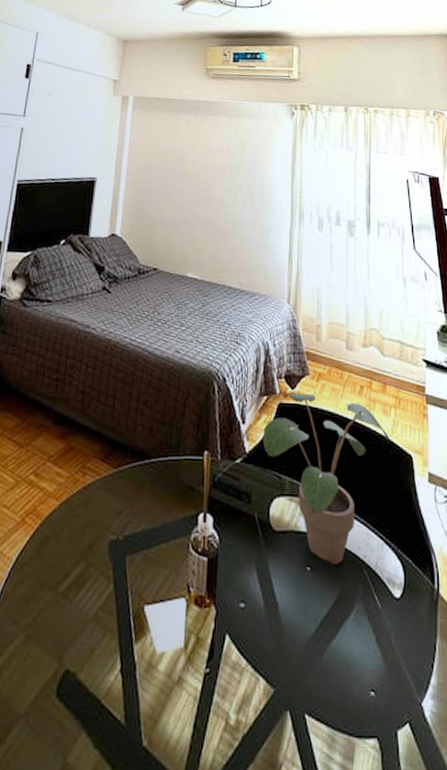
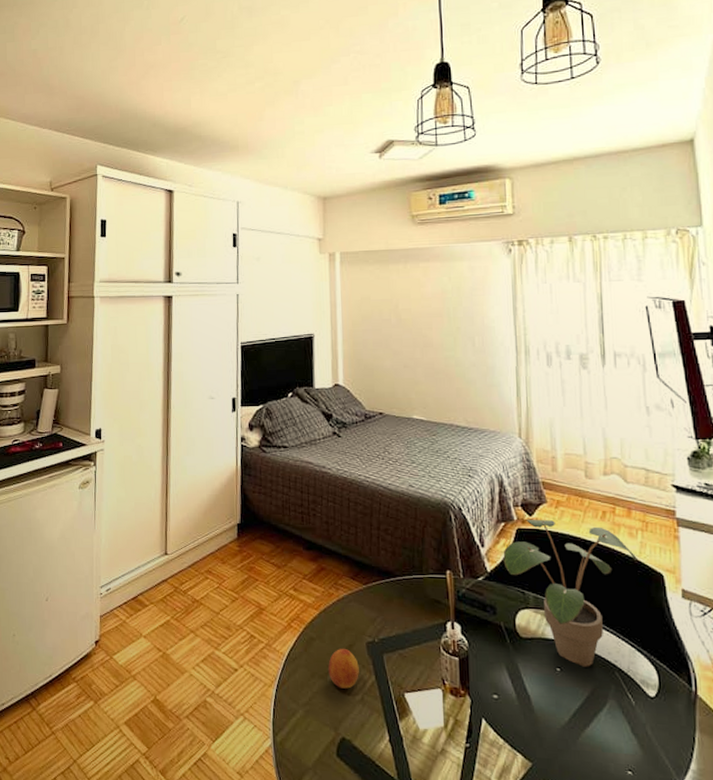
fruit: none [60,549,97,603] -> present [328,648,359,689]

